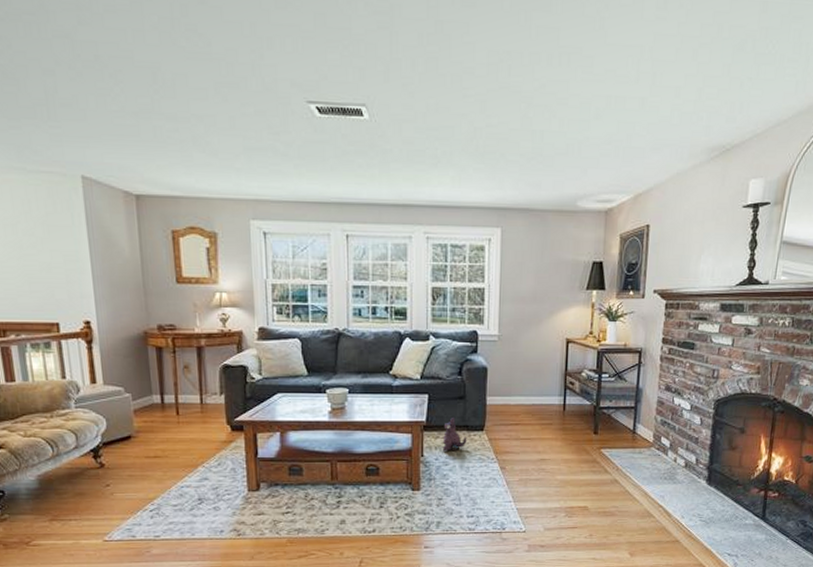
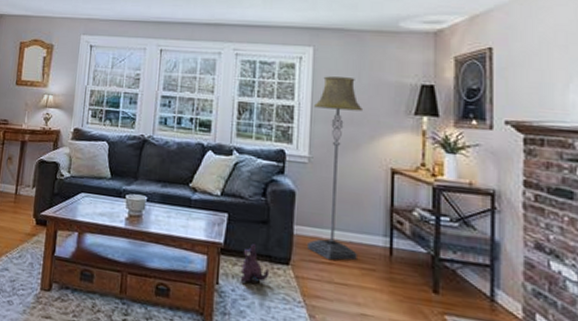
floor lamp: none [499,257,545,421] -> present [308,76,364,261]

